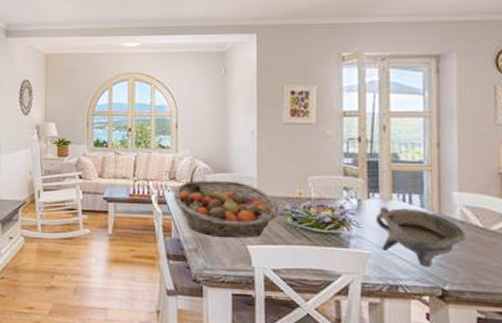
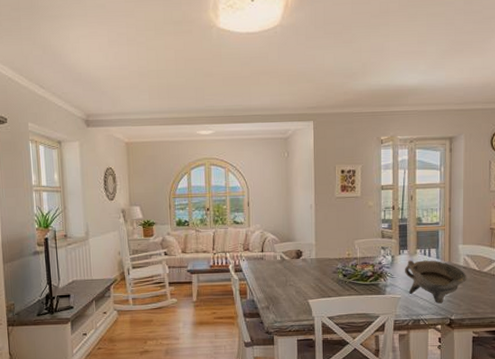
fruit basket: present [174,180,278,238] -> none [248,248,332,296]

